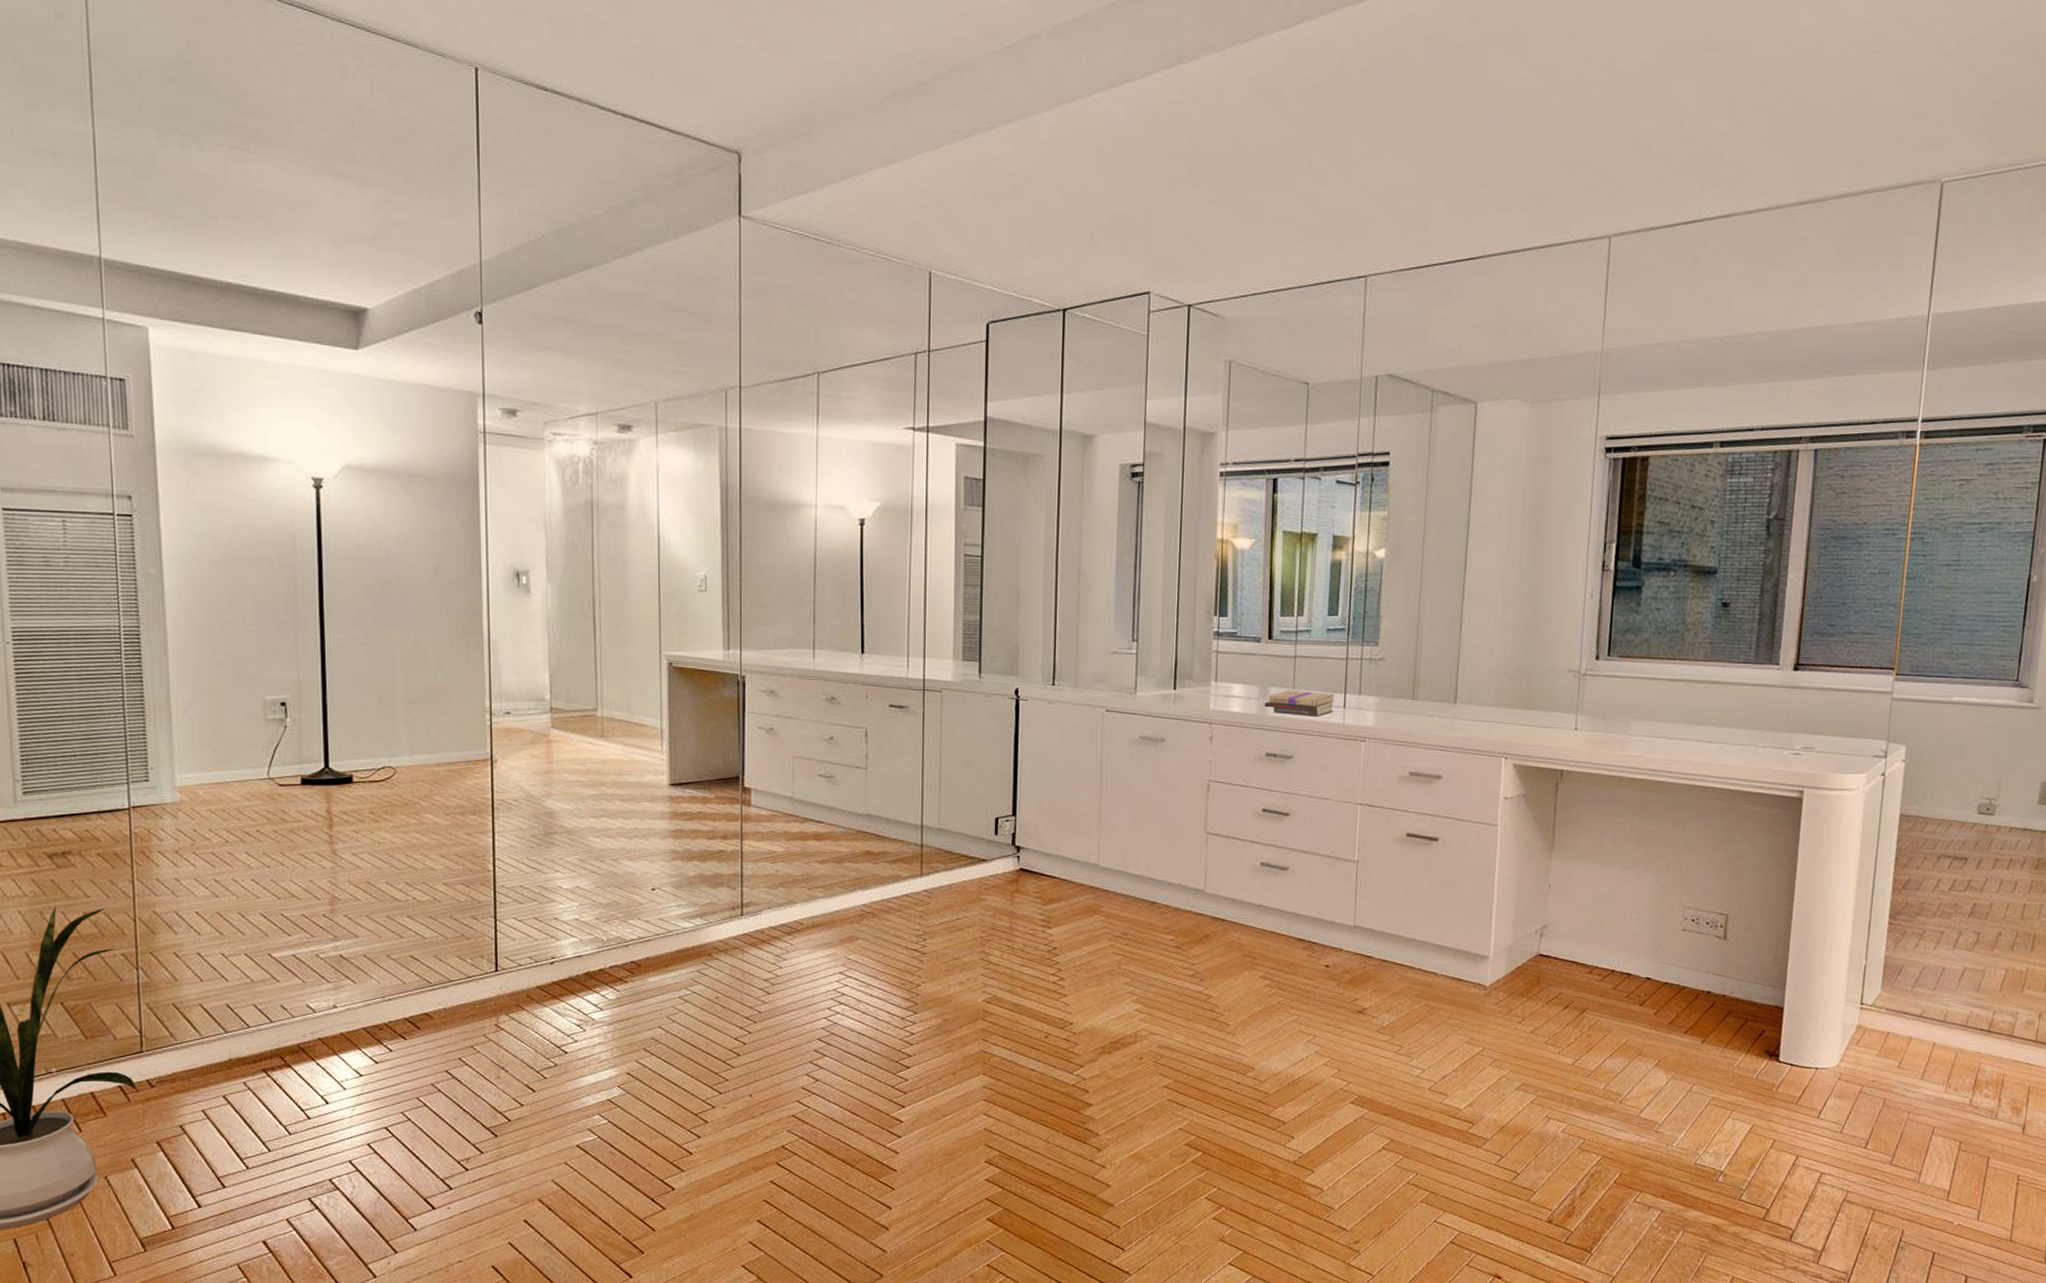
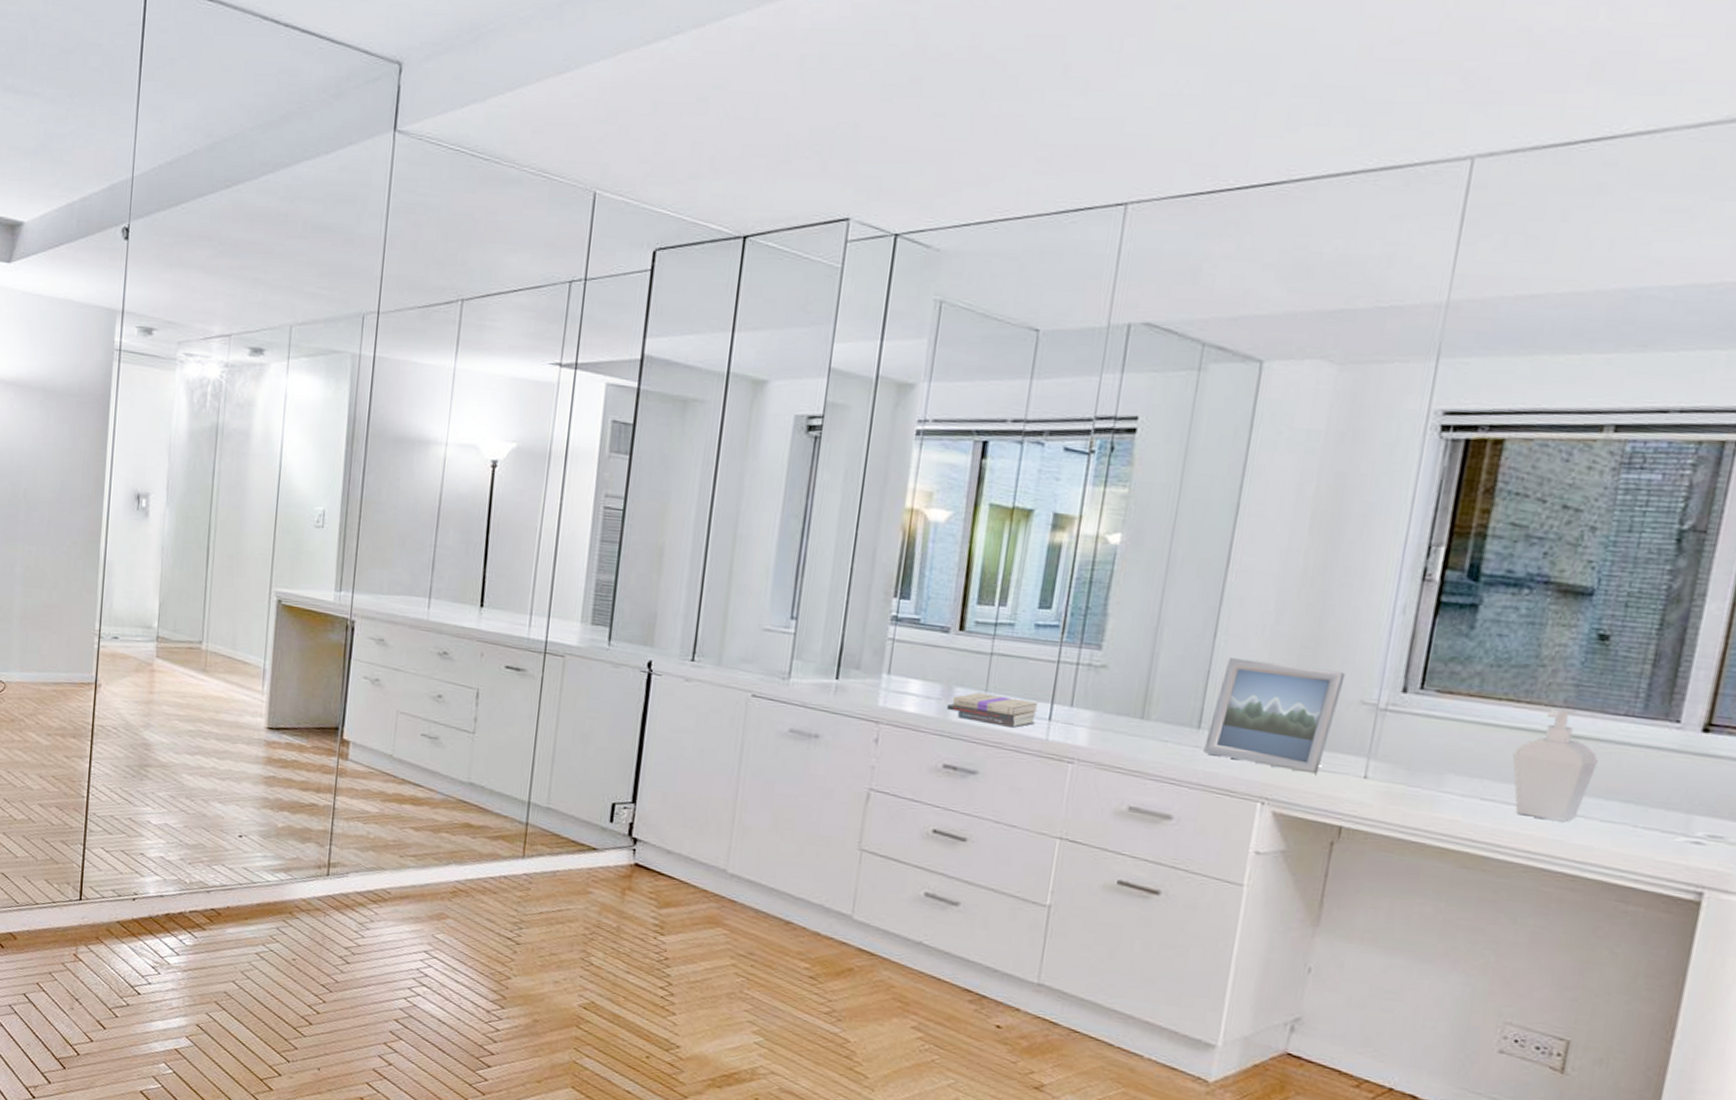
picture frame: none [1460,644,1556,731] -> present [1203,658,1346,774]
soap bottle: none [1674,661,1729,749] -> present [1512,707,1598,822]

